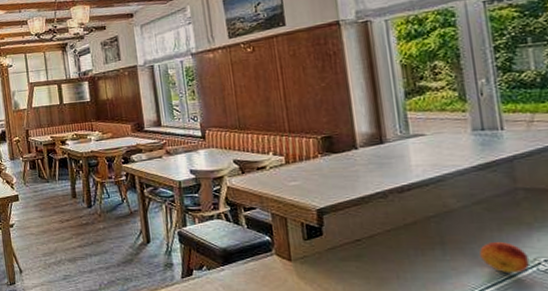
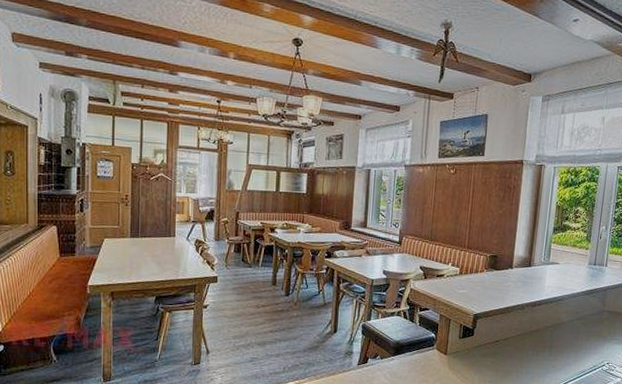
fruit: present [479,241,529,274] -> none [571,347,599,372]

